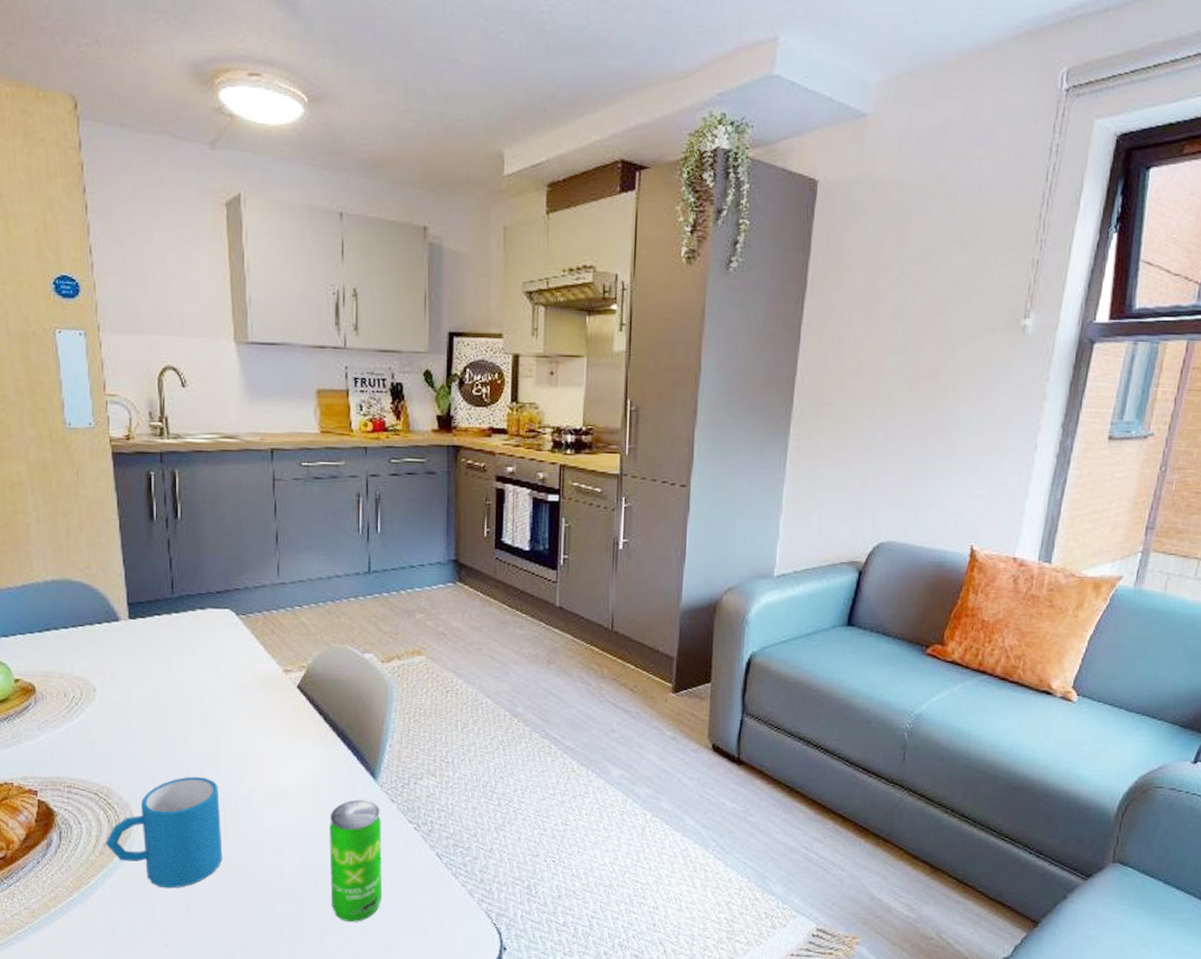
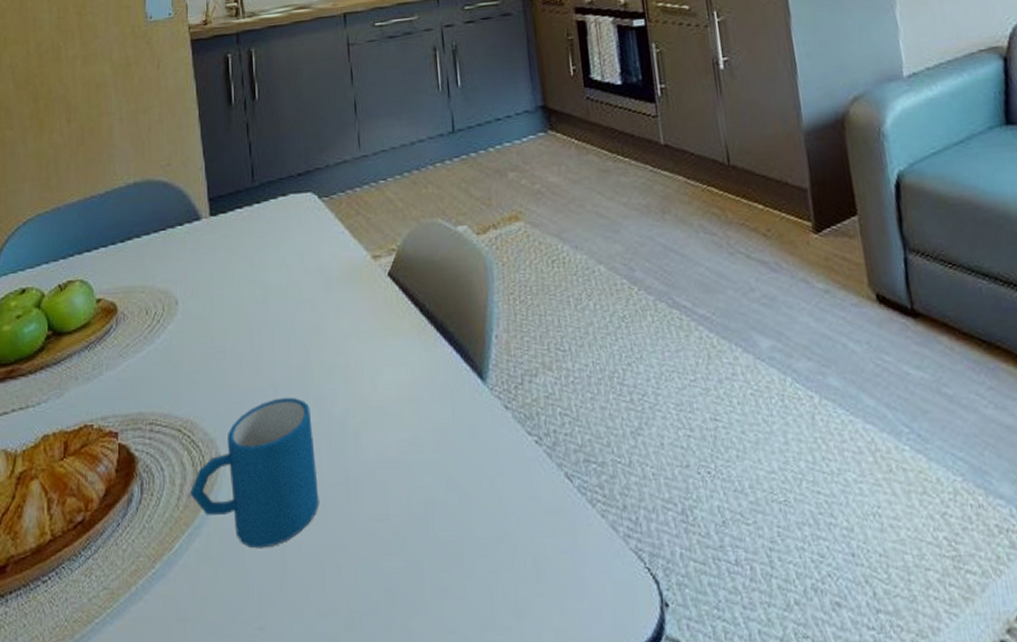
beverage can: present [329,799,382,922] -> none [436,409,507,579]

